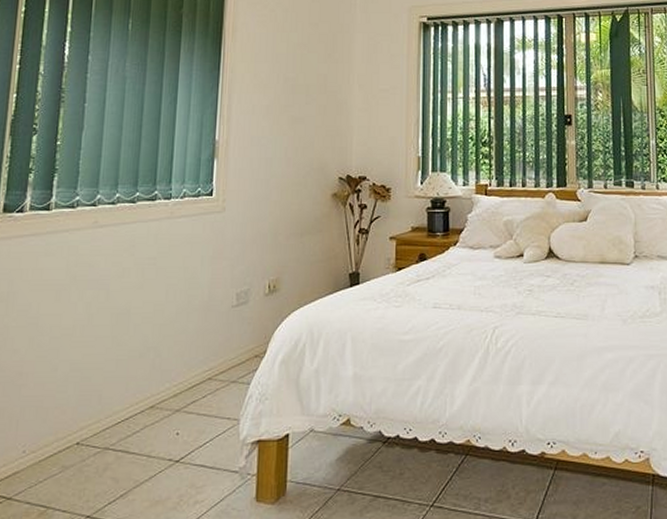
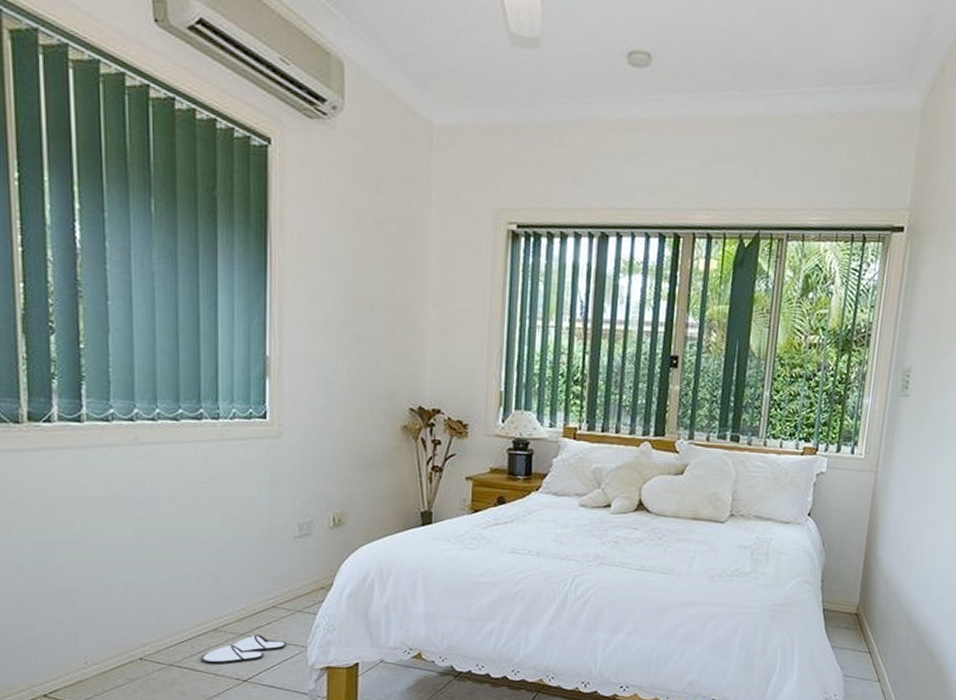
slippers: none [135,410,219,445] -> present [200,634,286,665]

